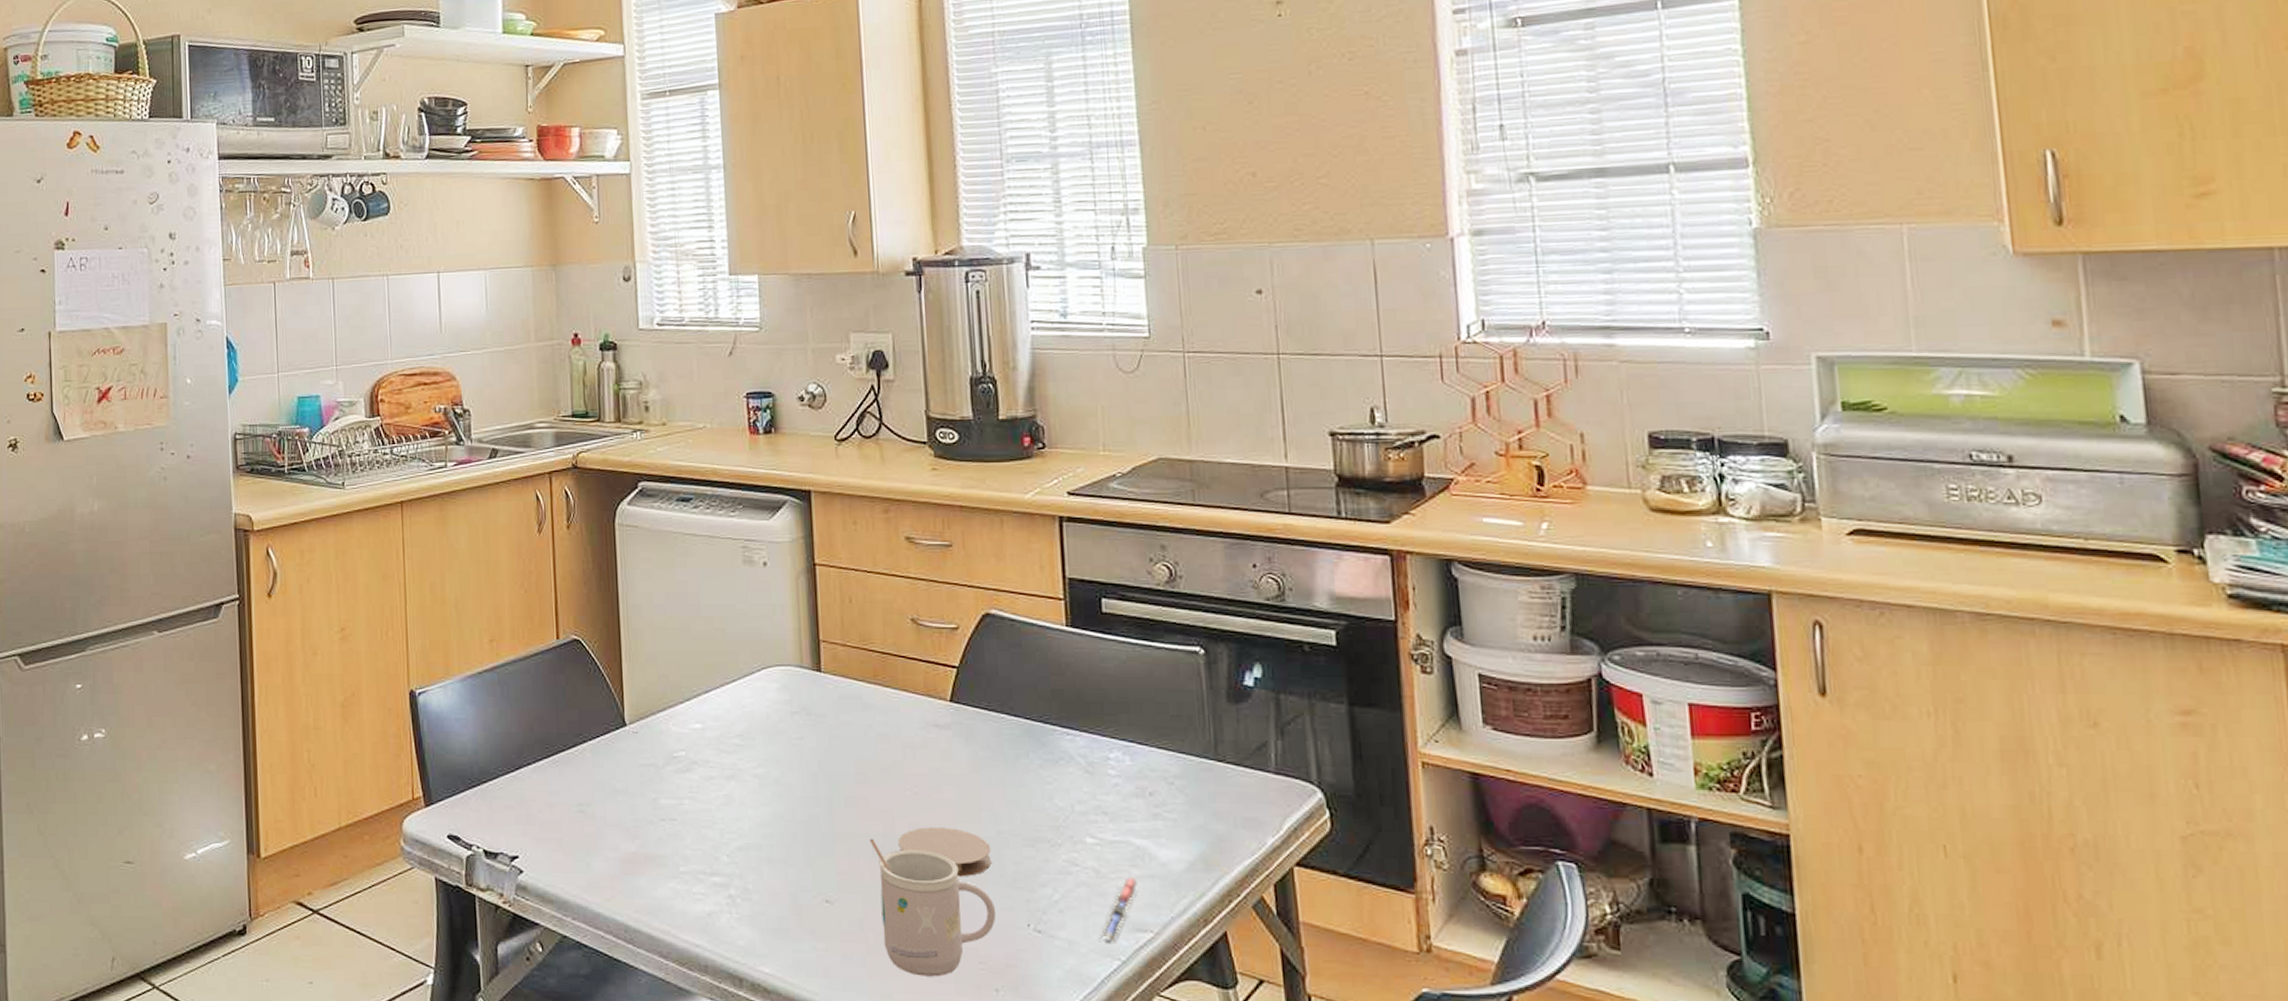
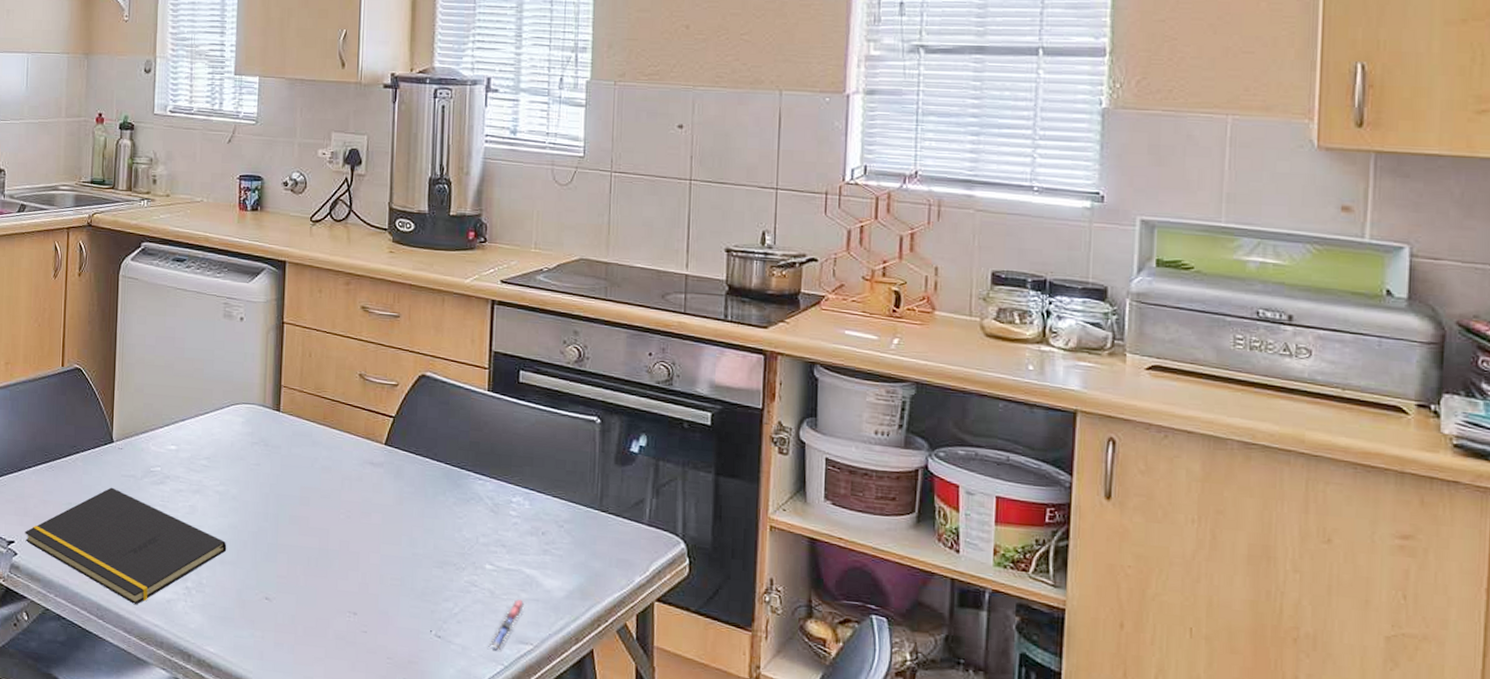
notepad: none [529,780,774,923] -> present [24,487,227,605]
mug: present [870,838,997,977] -> none [307,550,406,667]
coaster: present [897,827,992,877] -> none [330,545,406,588]

